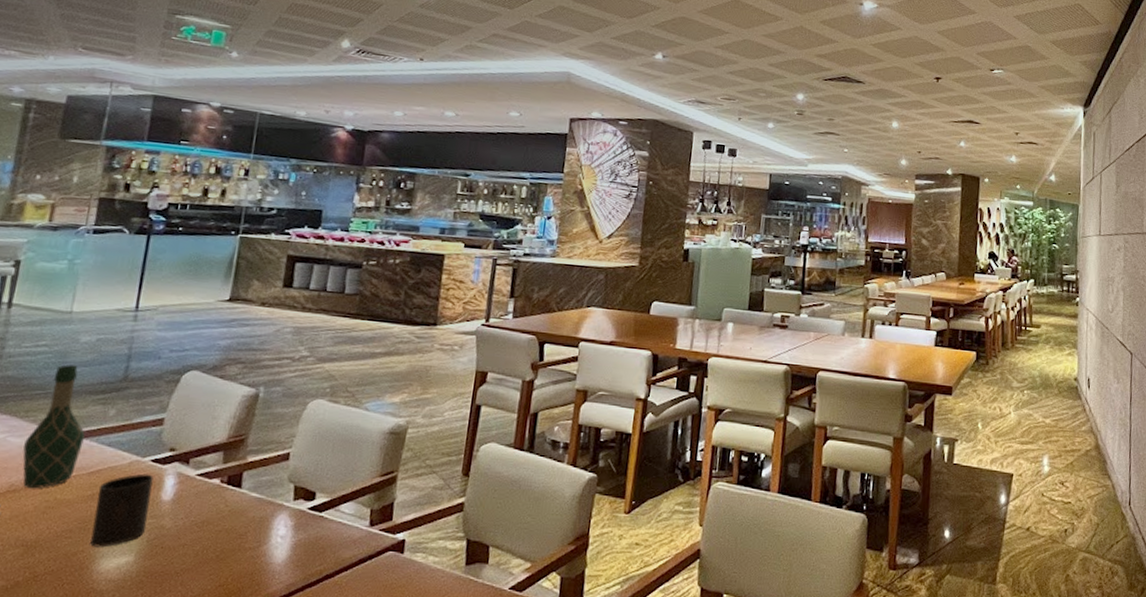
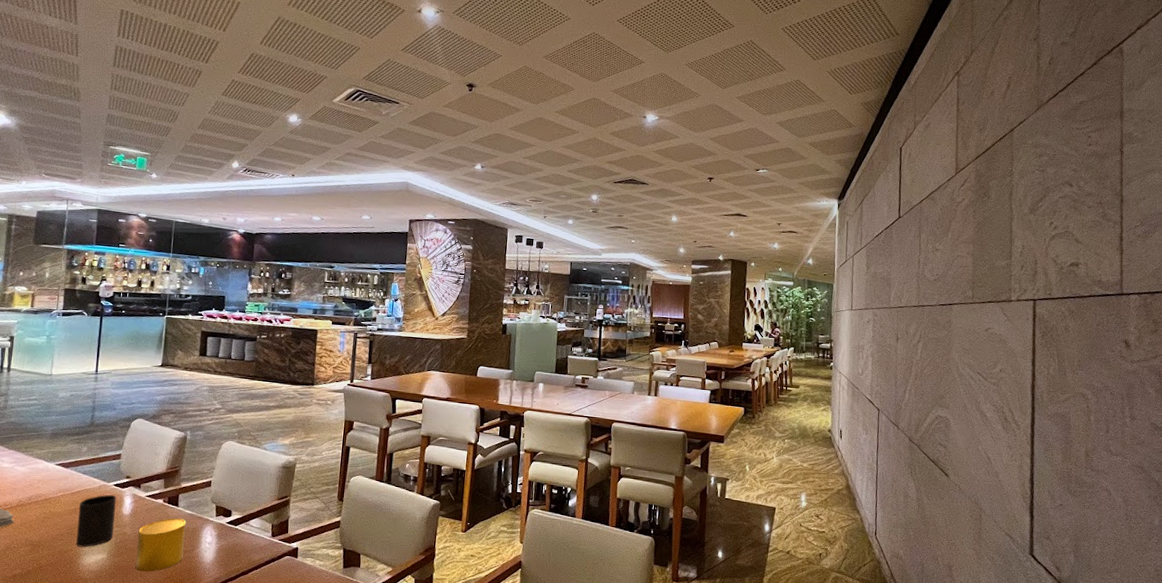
wine bottle: present [23,364,85,489] -> none [26,414,67,504]
cup: none [175,504,252,579] -> present [135,518,186,572]

